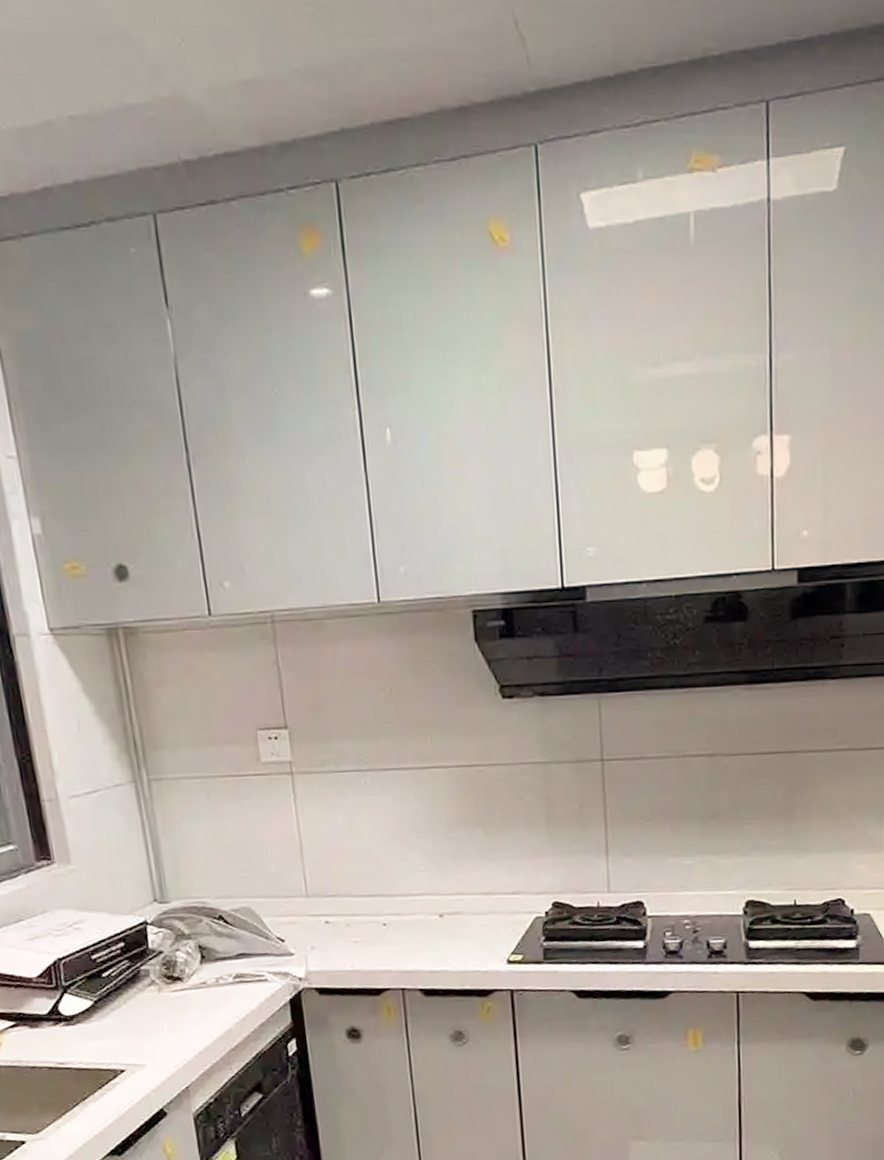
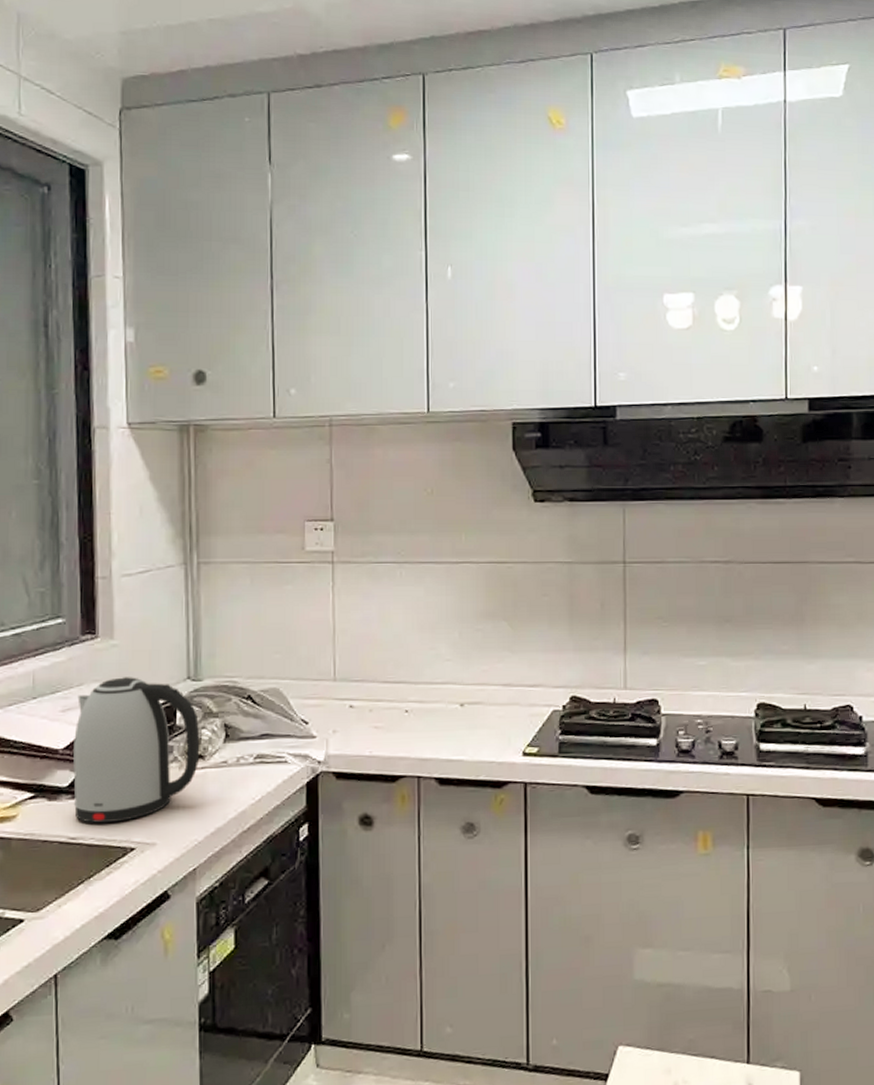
kettle: none [42,902,178,1048] -> present [73,677,200,823]

